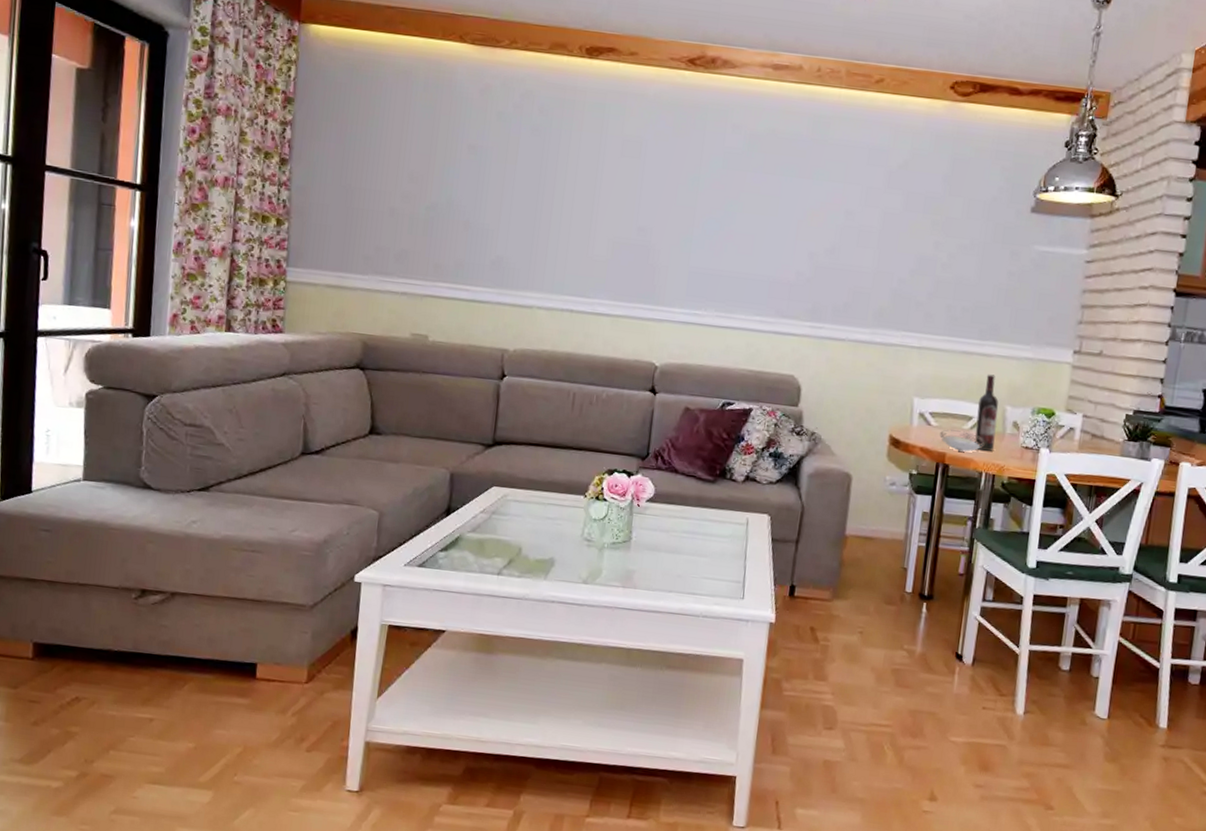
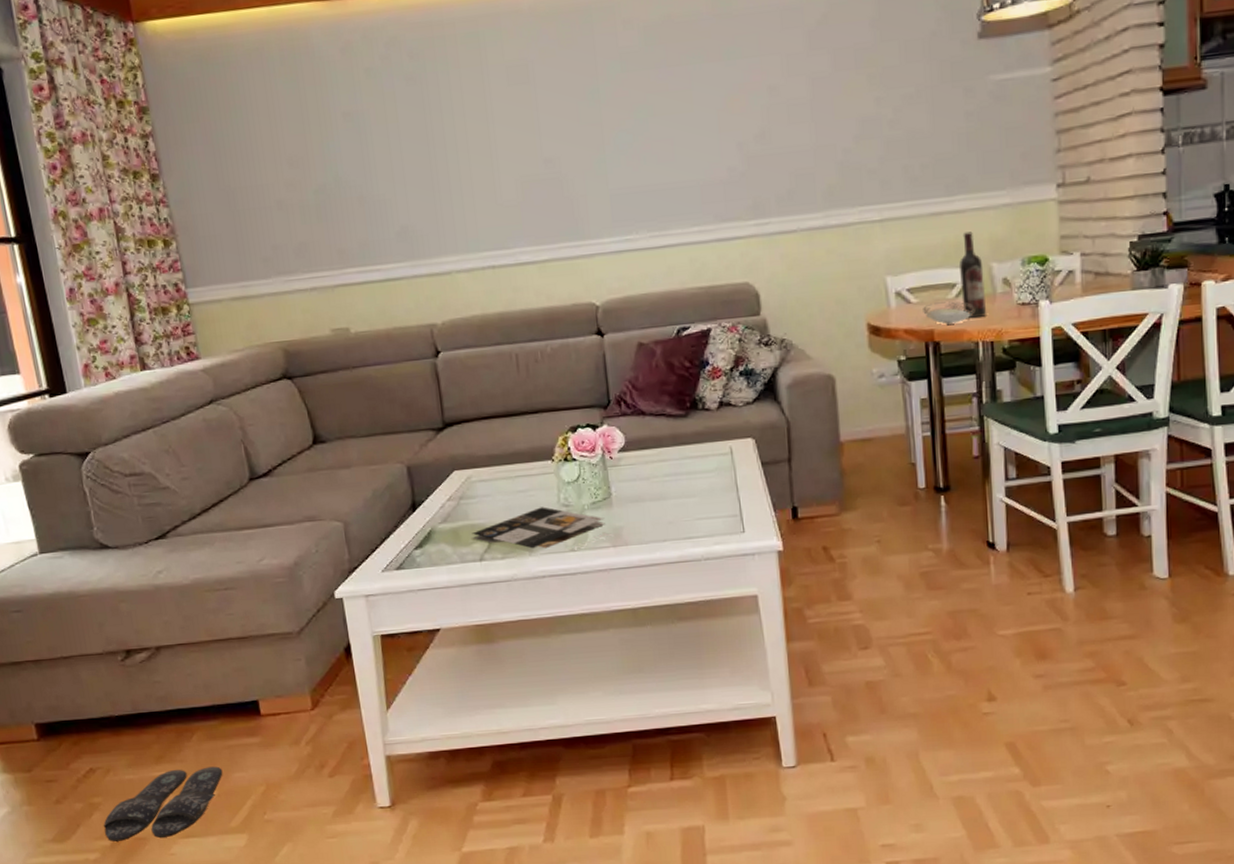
slippers: none [73,714,205,780] -> present [103,766,223,842]
magazine: none [495,536,626,585] -> present [471,506,615,554]

